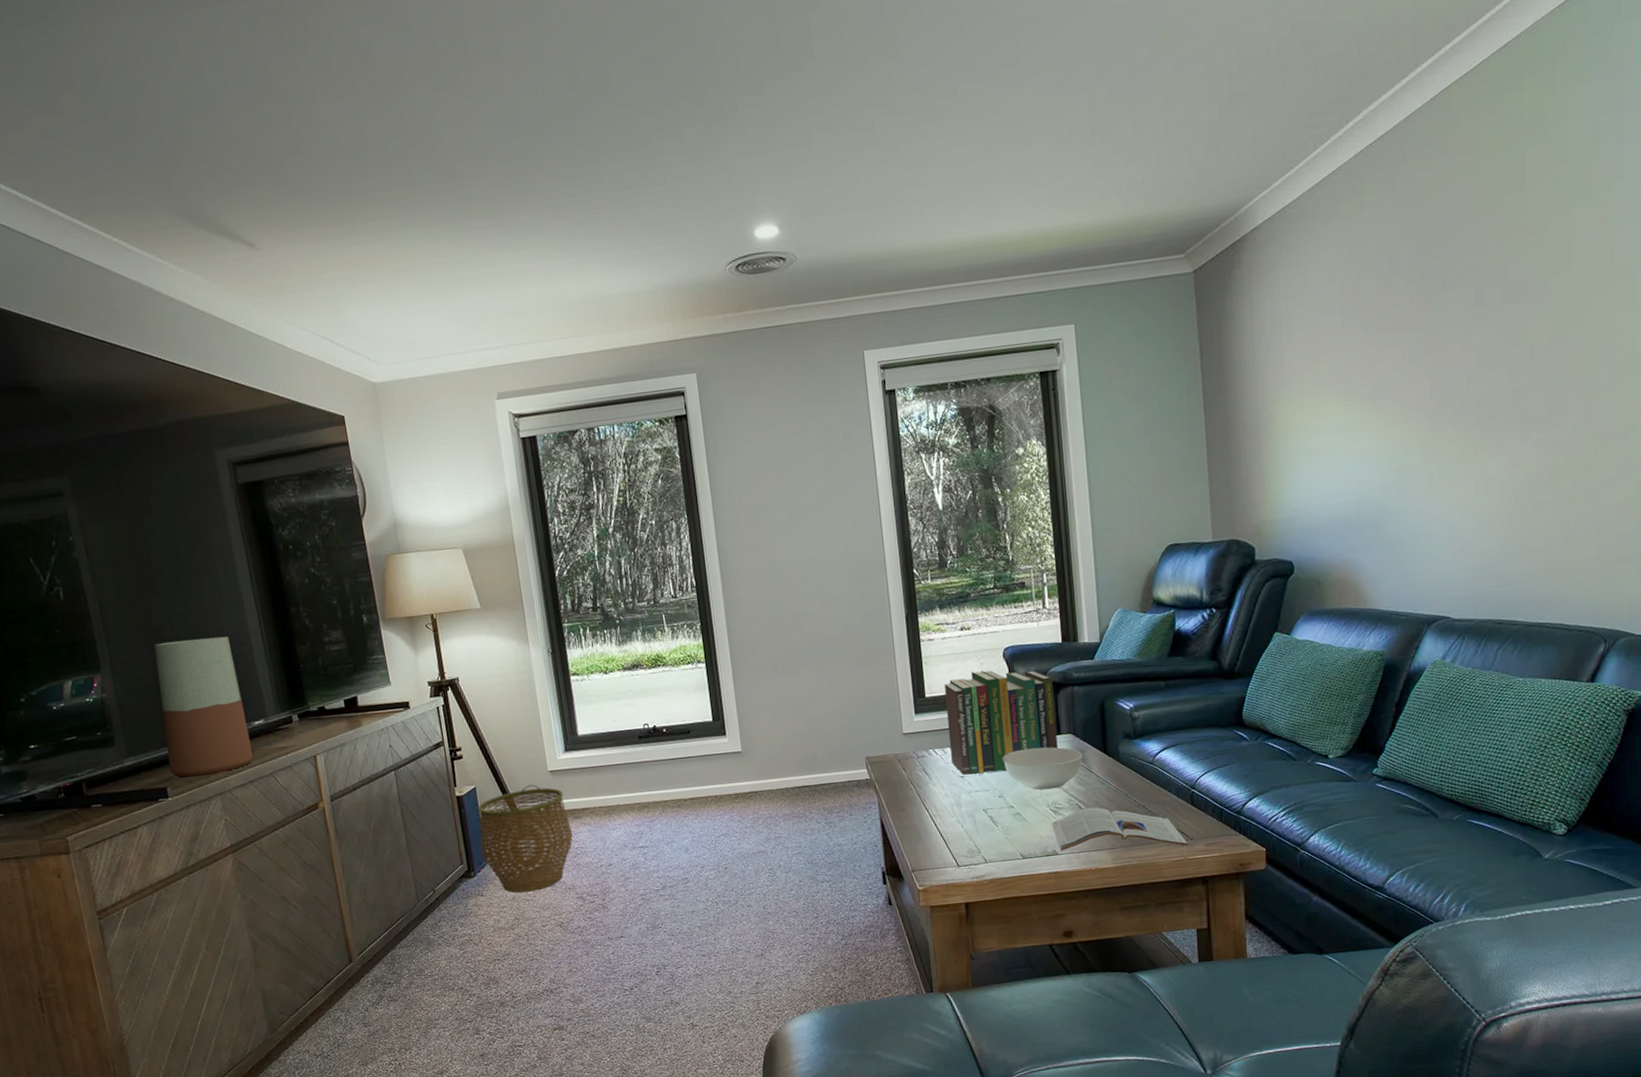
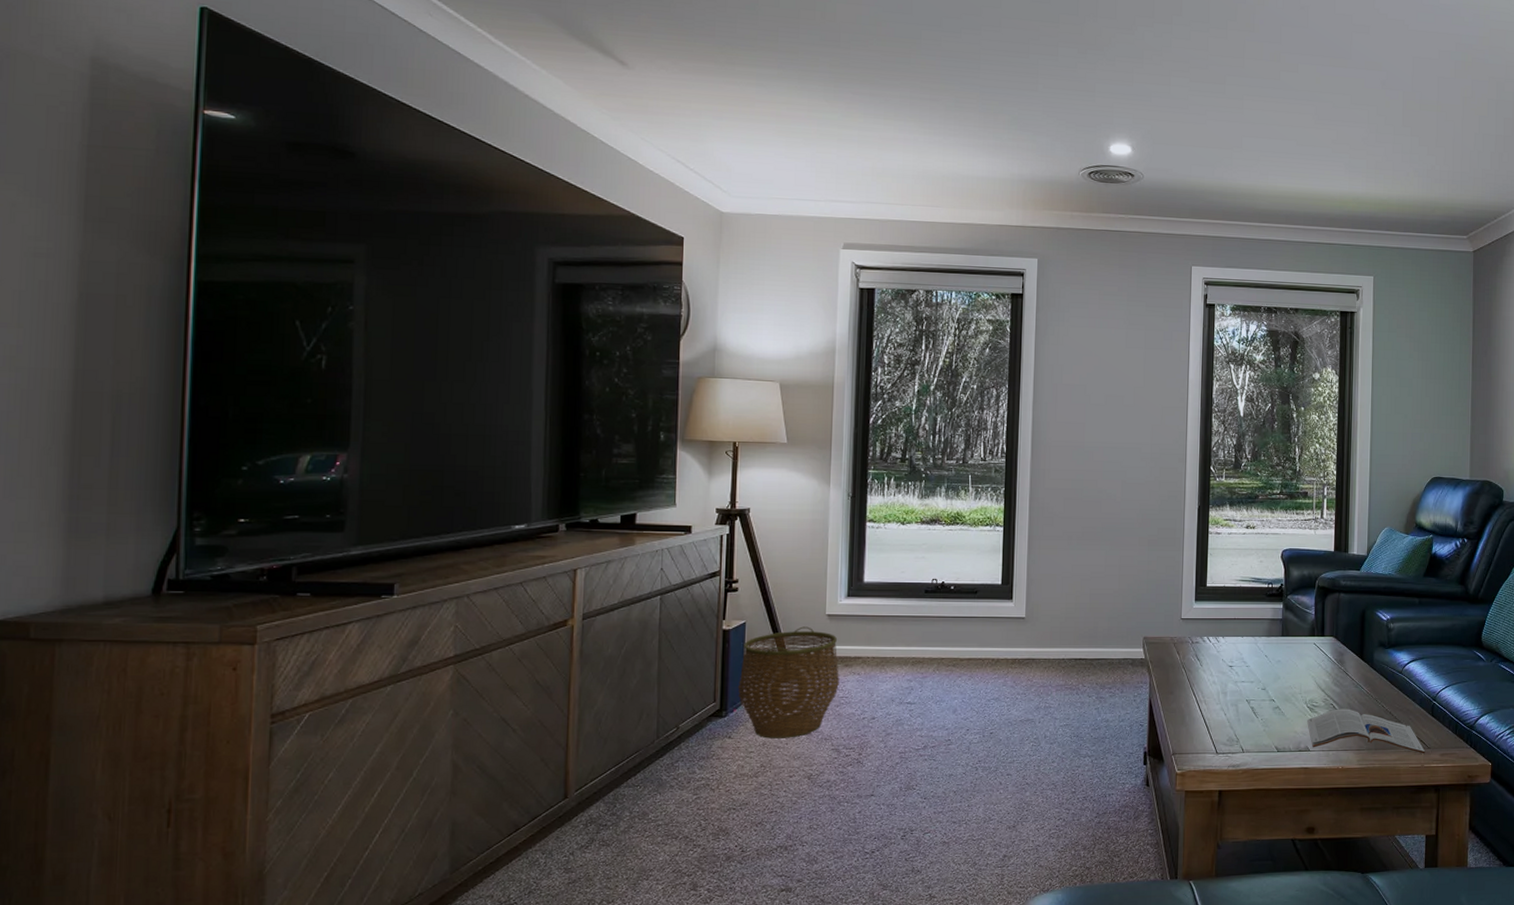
vase: present [153,636,254,778] -> none [403,429,508,576]
books: present [945,670,1058,775] -> none [1222,567,1322,666]
bowl: present [1001,747,1083,790] -> none [1269,646,1341,687]

